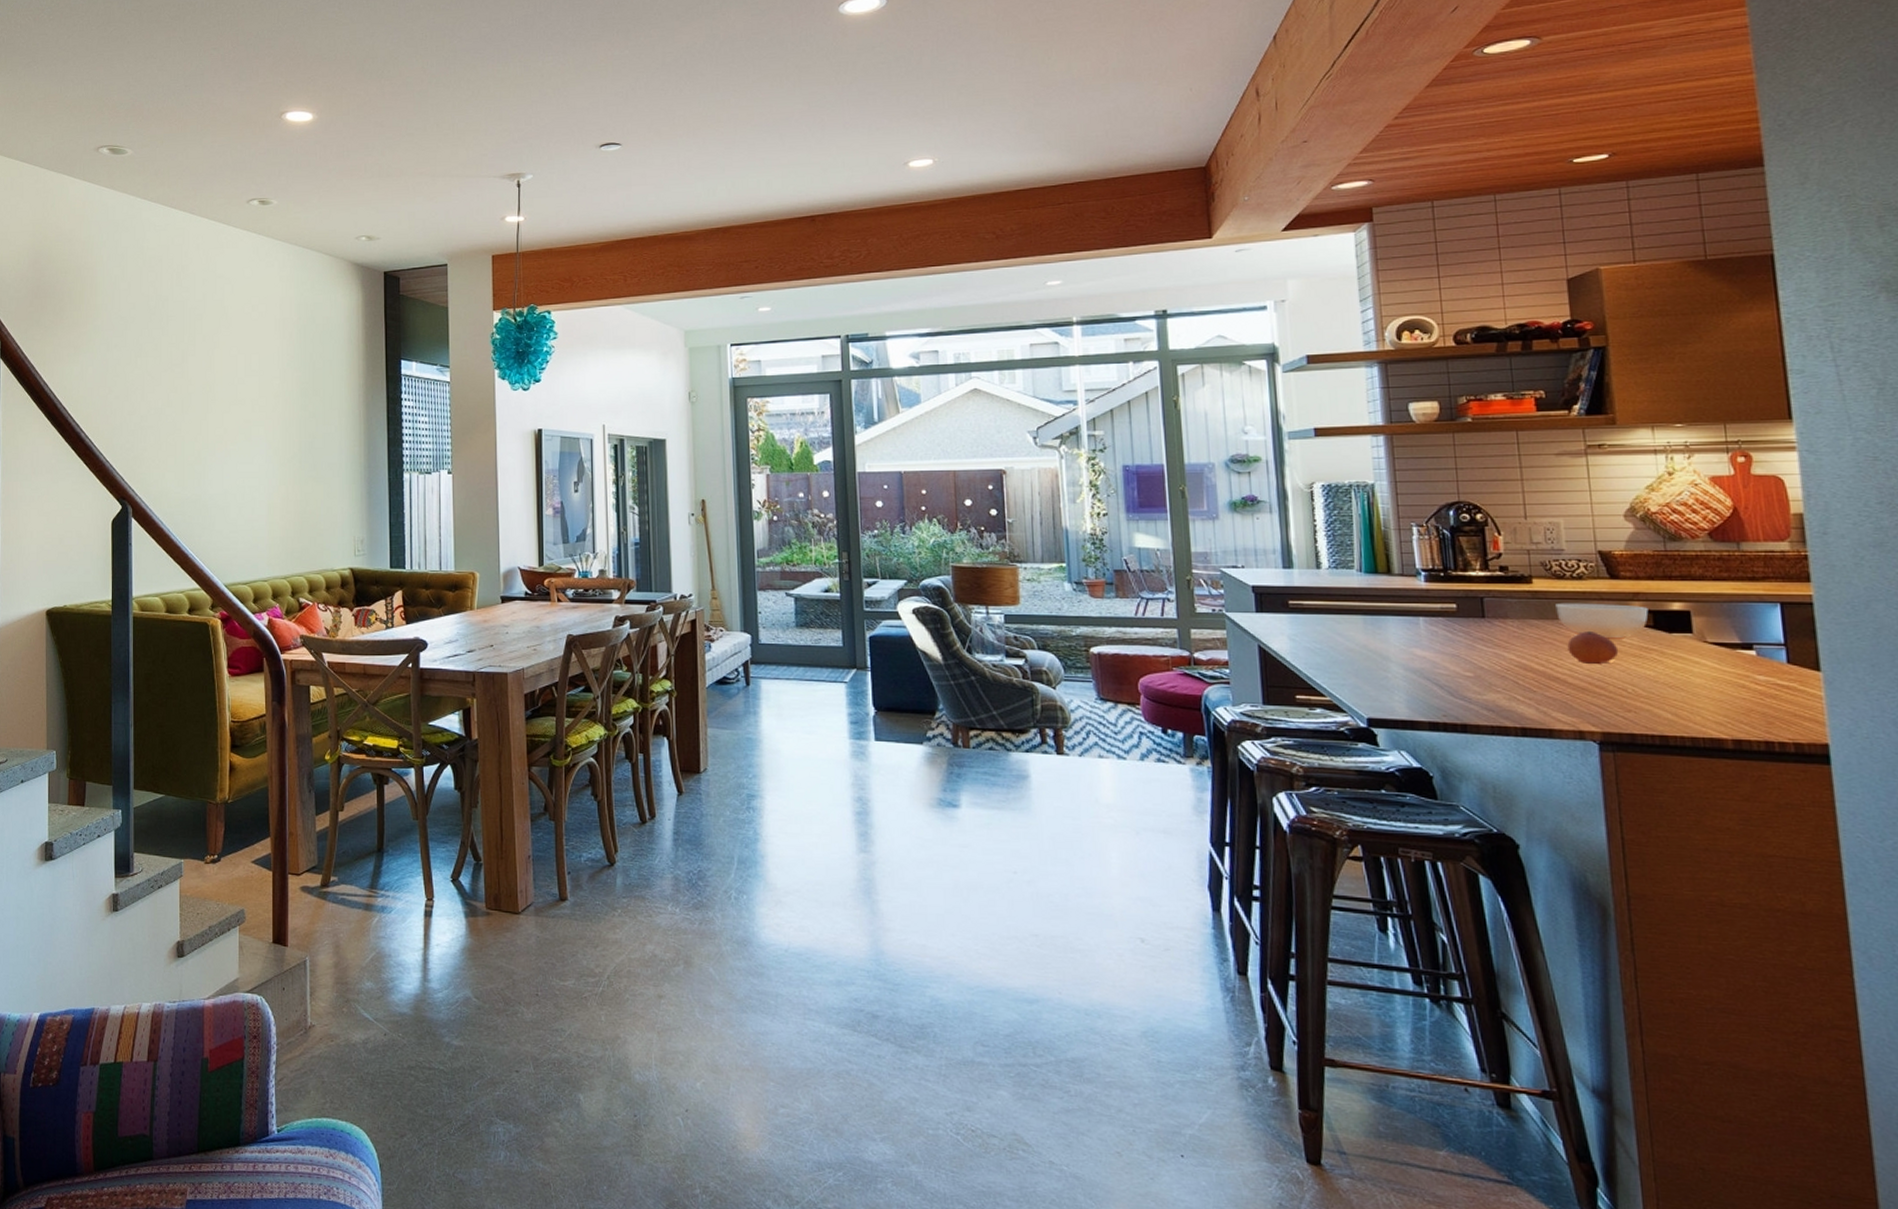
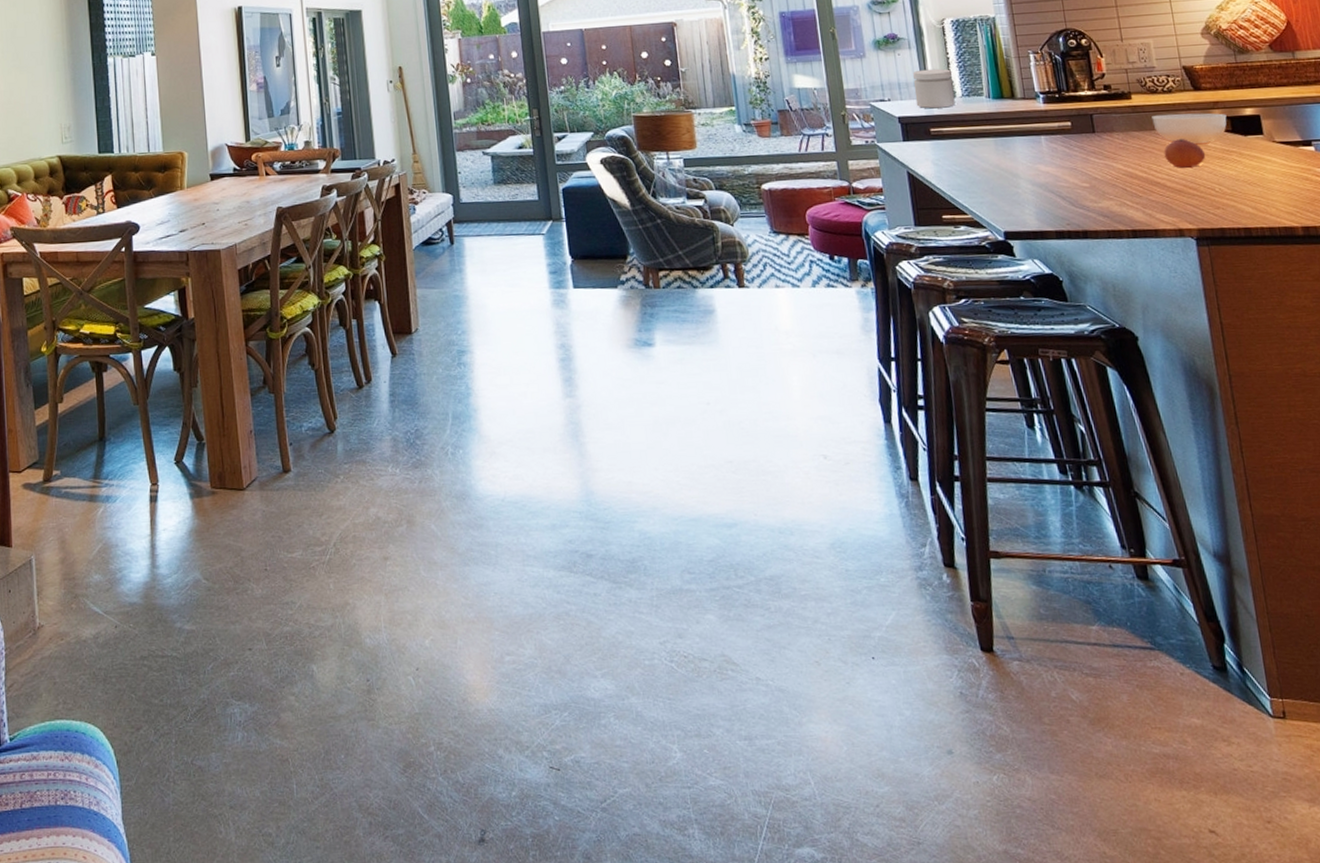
jar: none [1272,536,1320,579] -> present [913,68,955,109]

